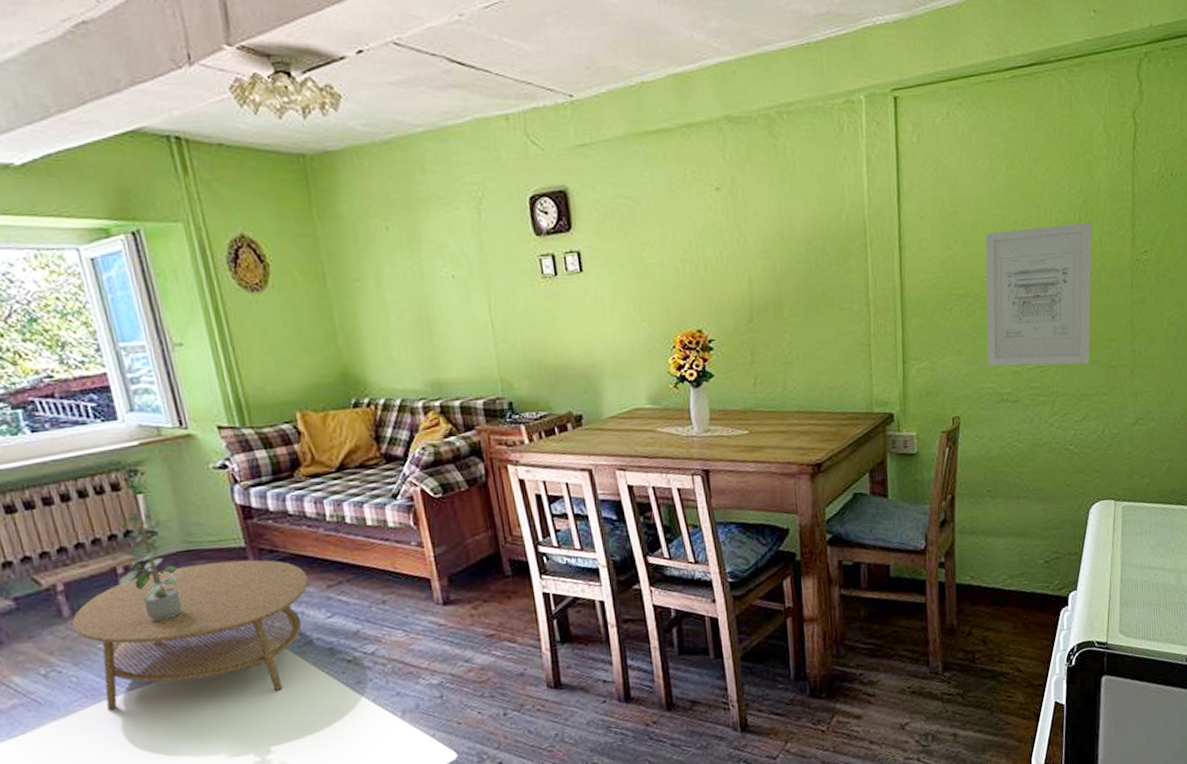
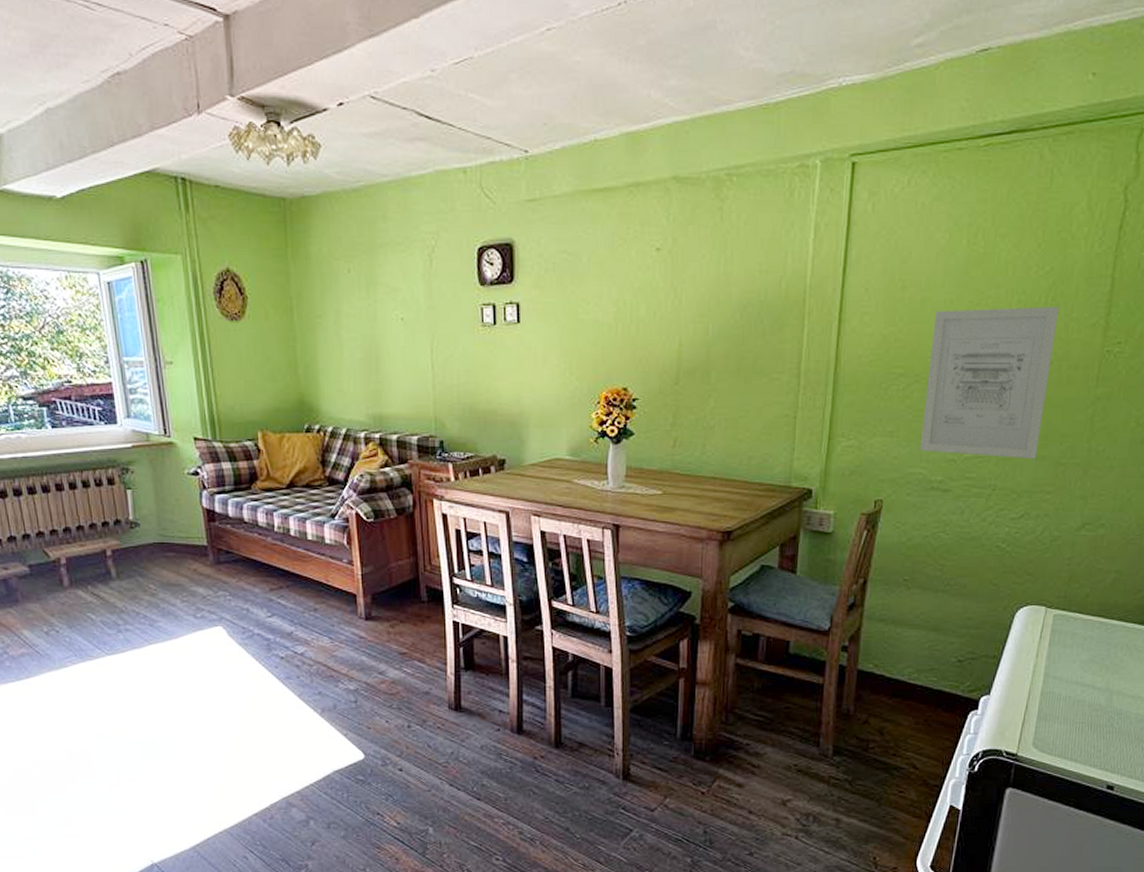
coffee table: present [72,559,308,711] -> none [70,556,255,675]
potted plant: present [119,508,183,621] -> none [107,502,154,601]

